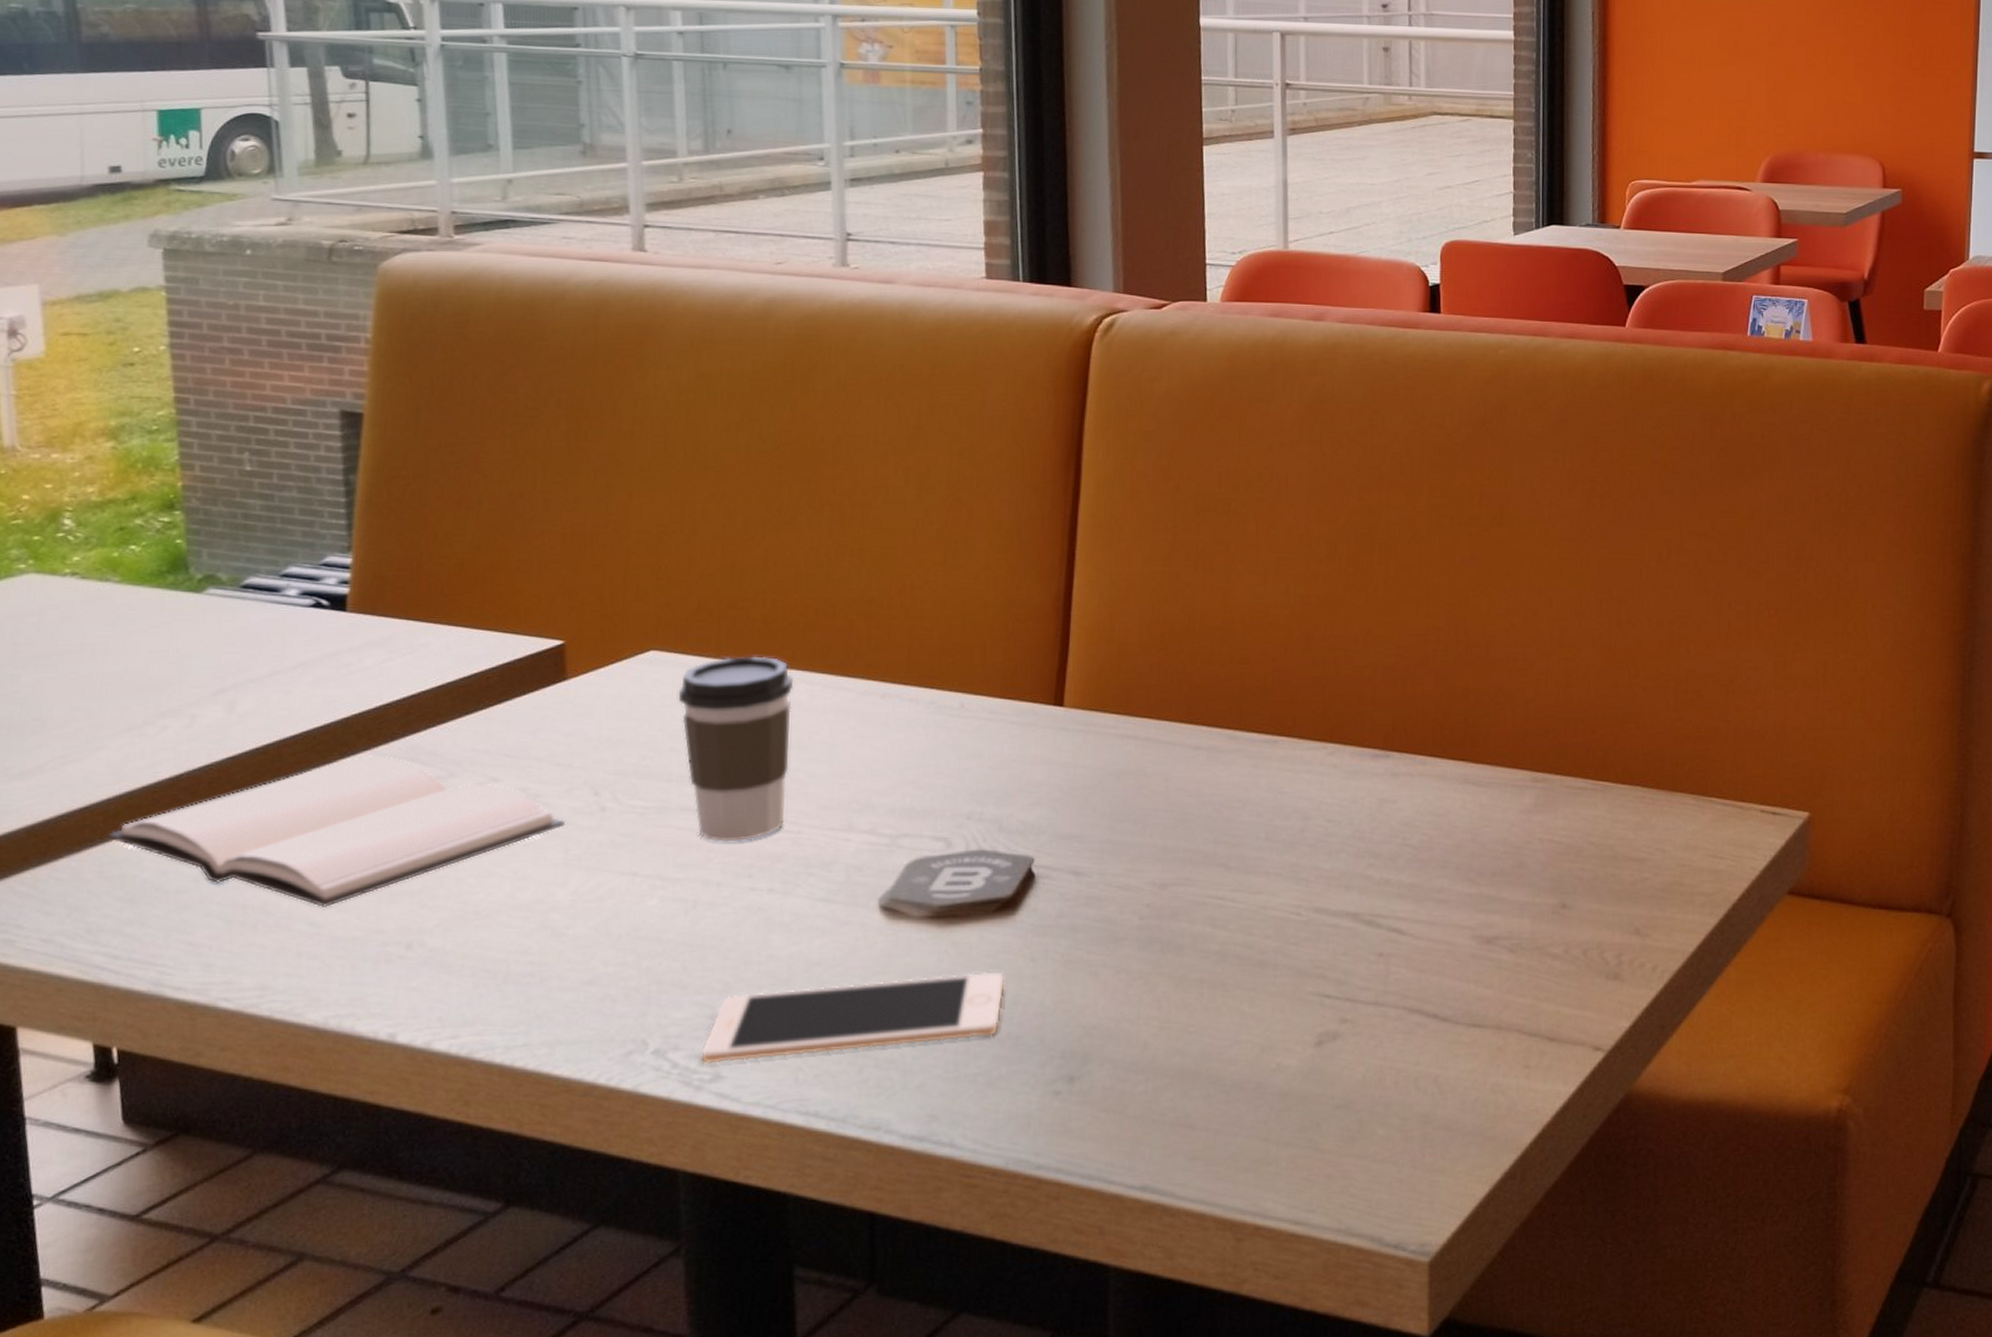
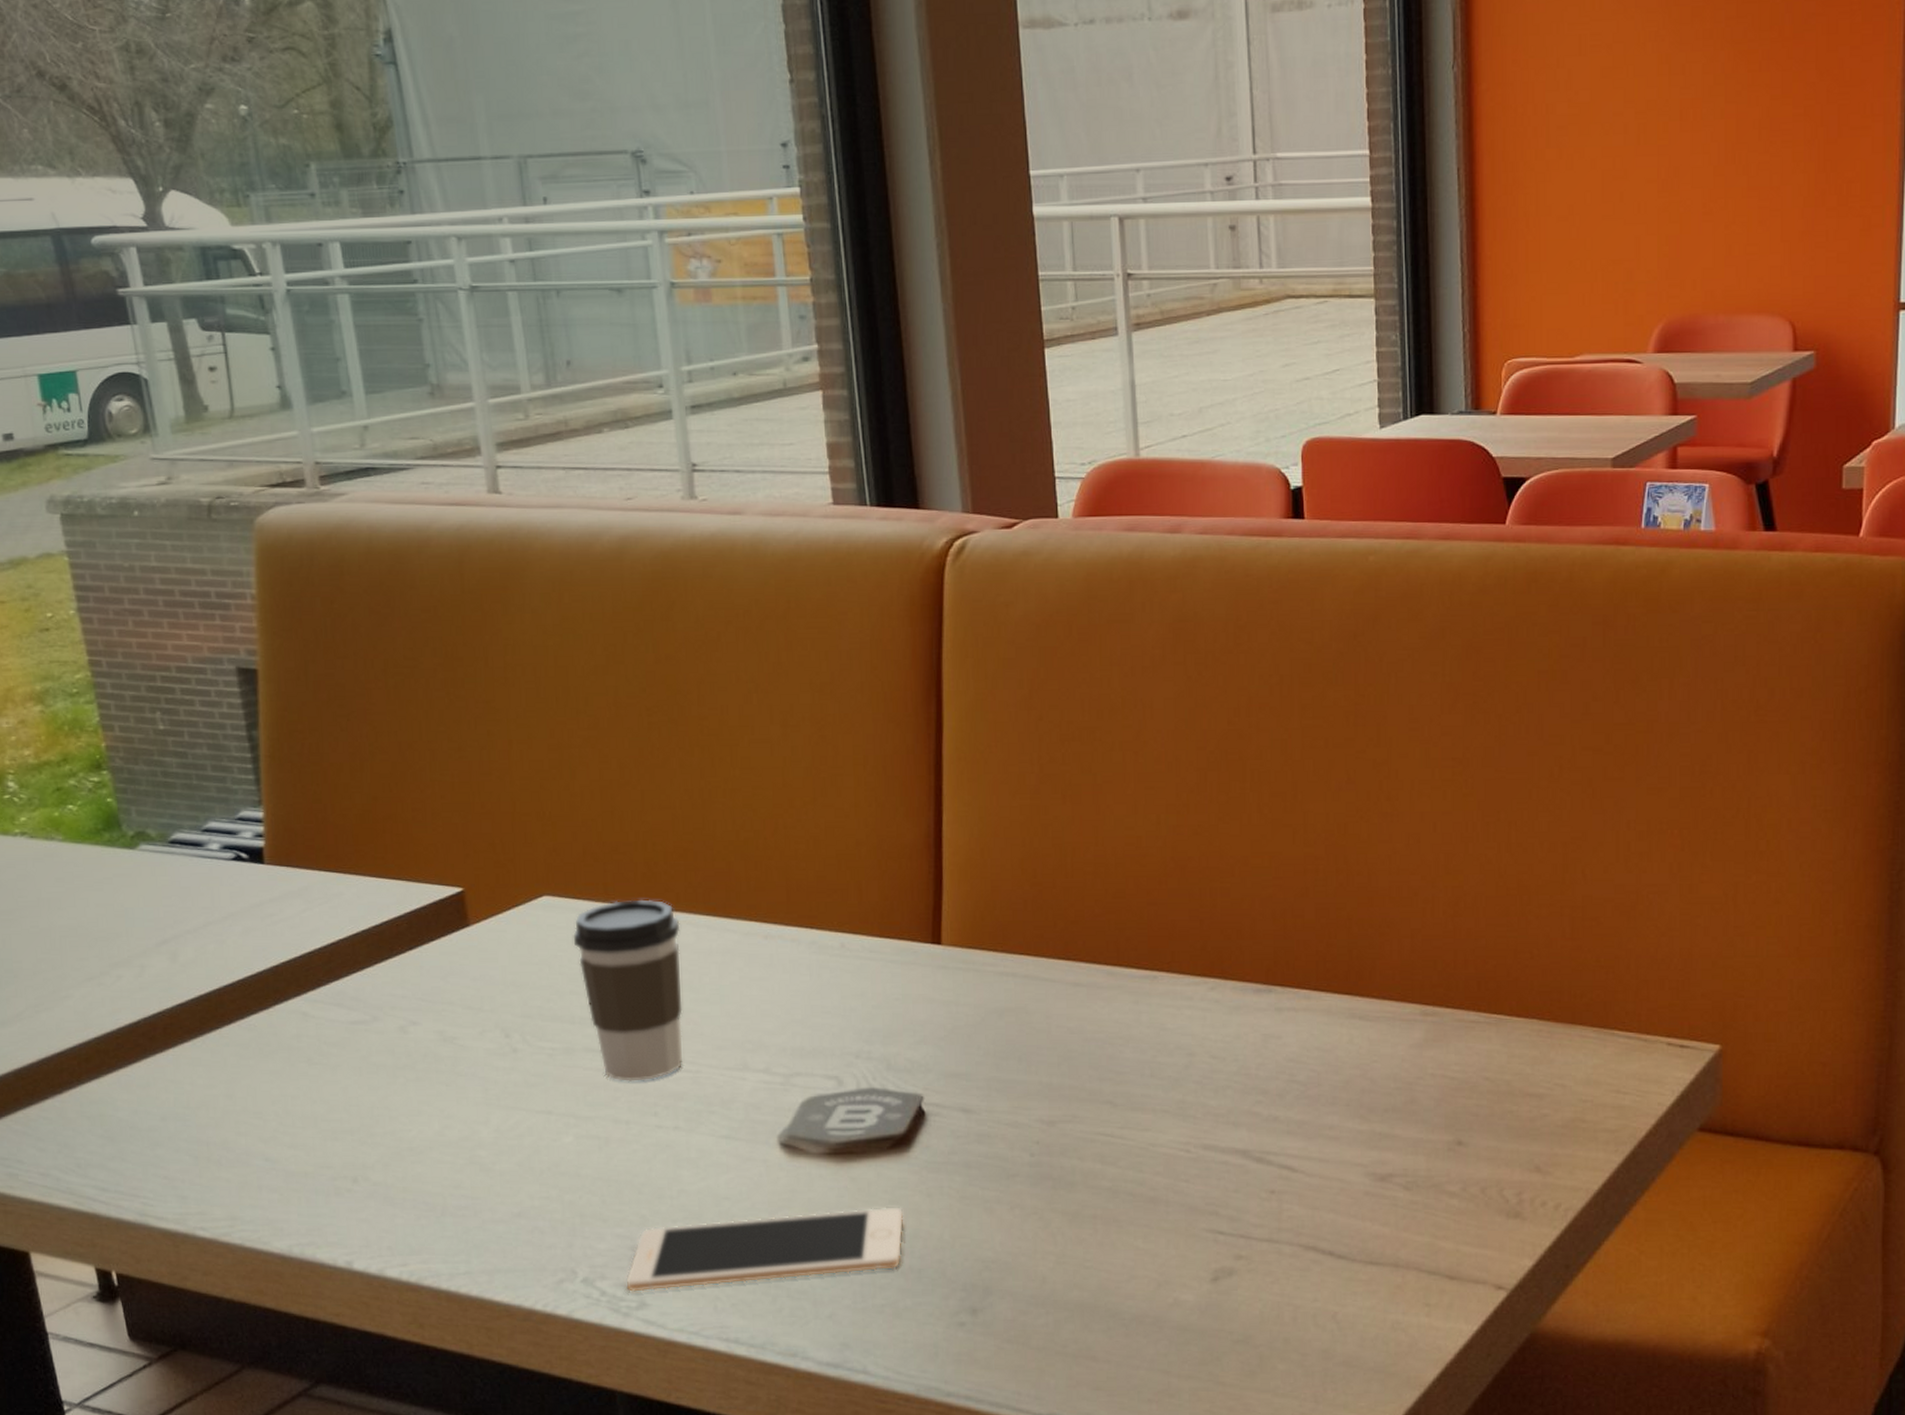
book: present [107,755,565,907] -> none [83,1000,481,1144]

